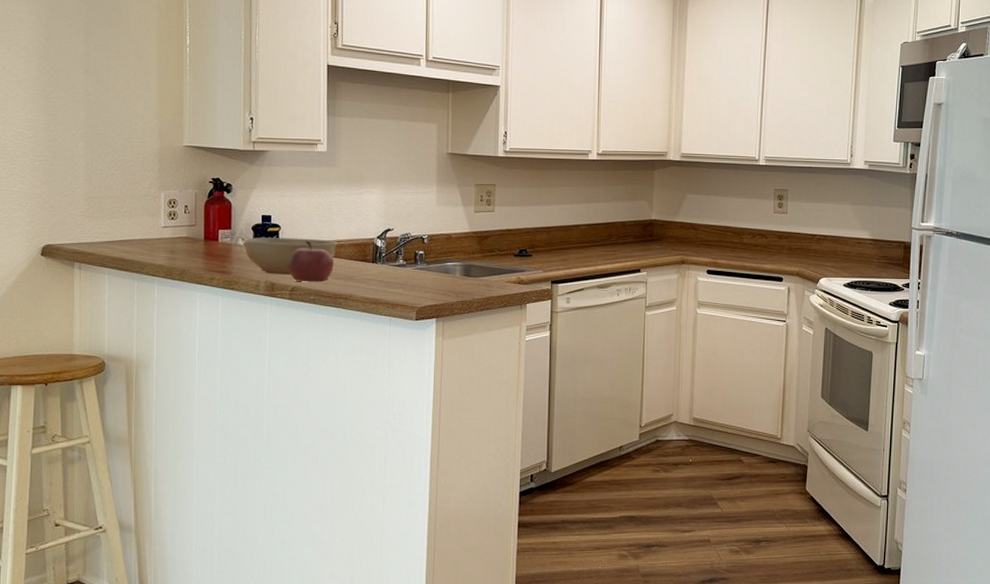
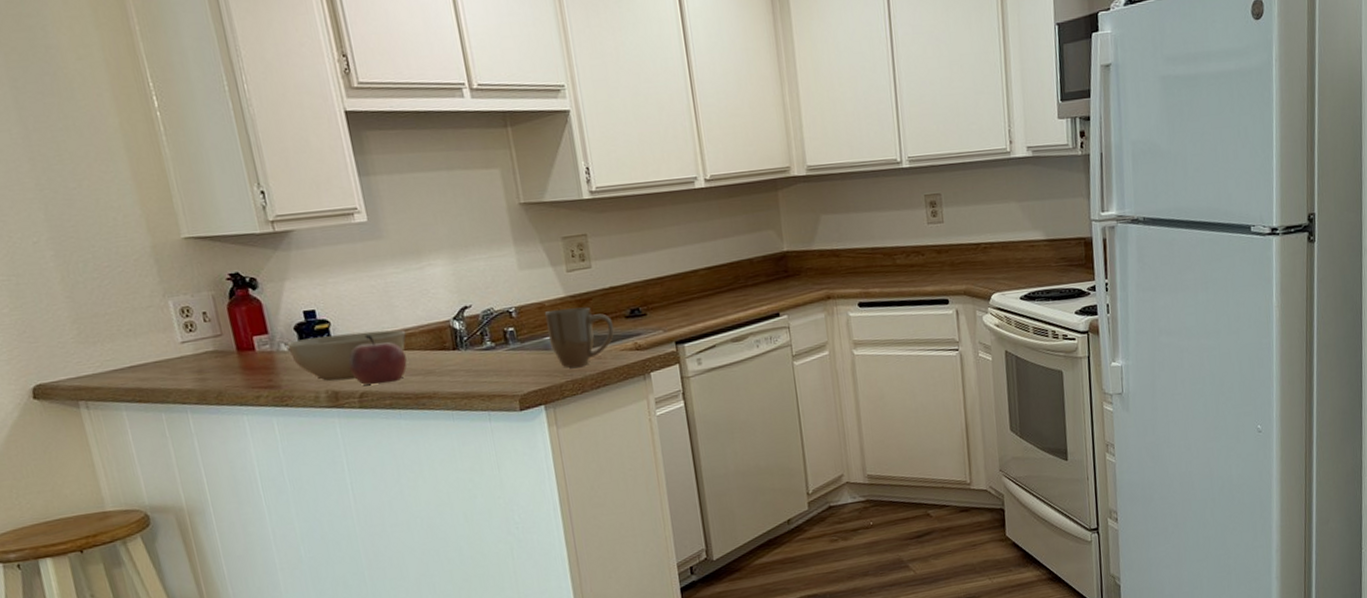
mug: none [449,242,504,291] -> present [544,307,615,368]

